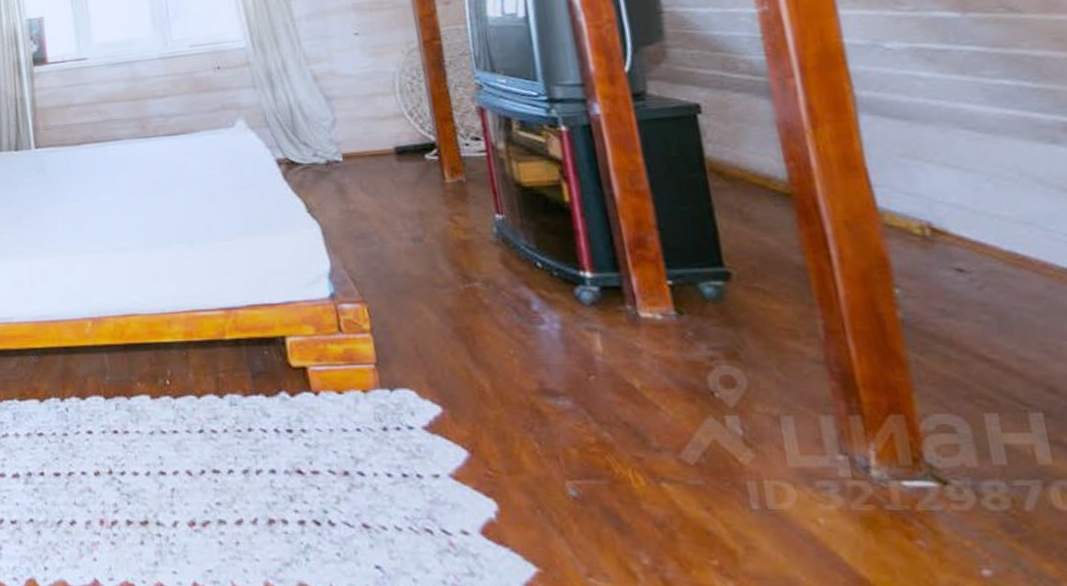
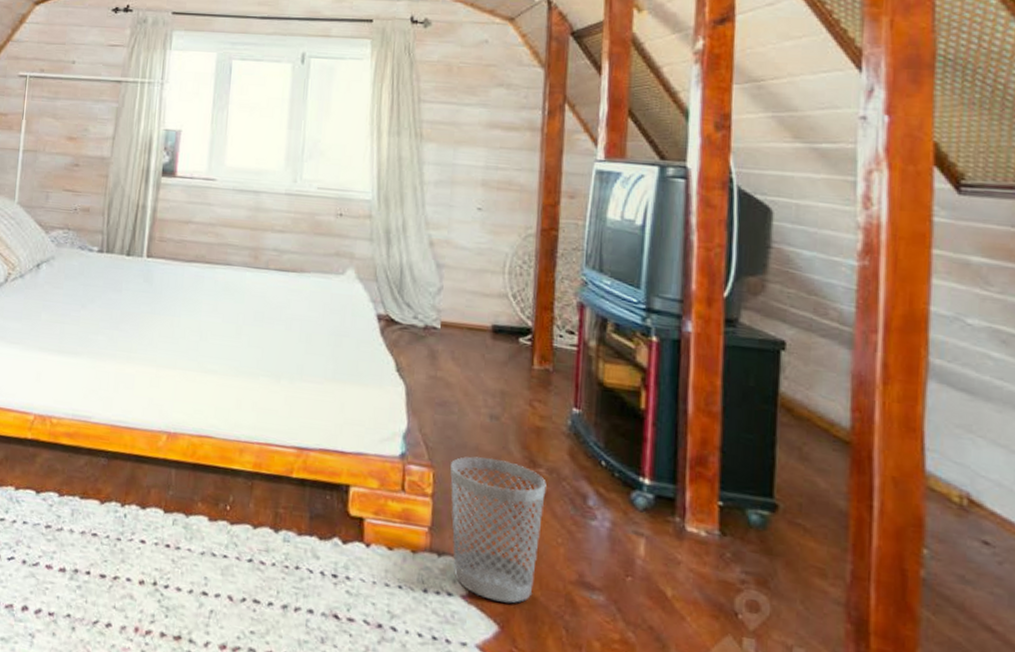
wastebasket: none [383,281,495,426] -> present [450,456,547,603]

